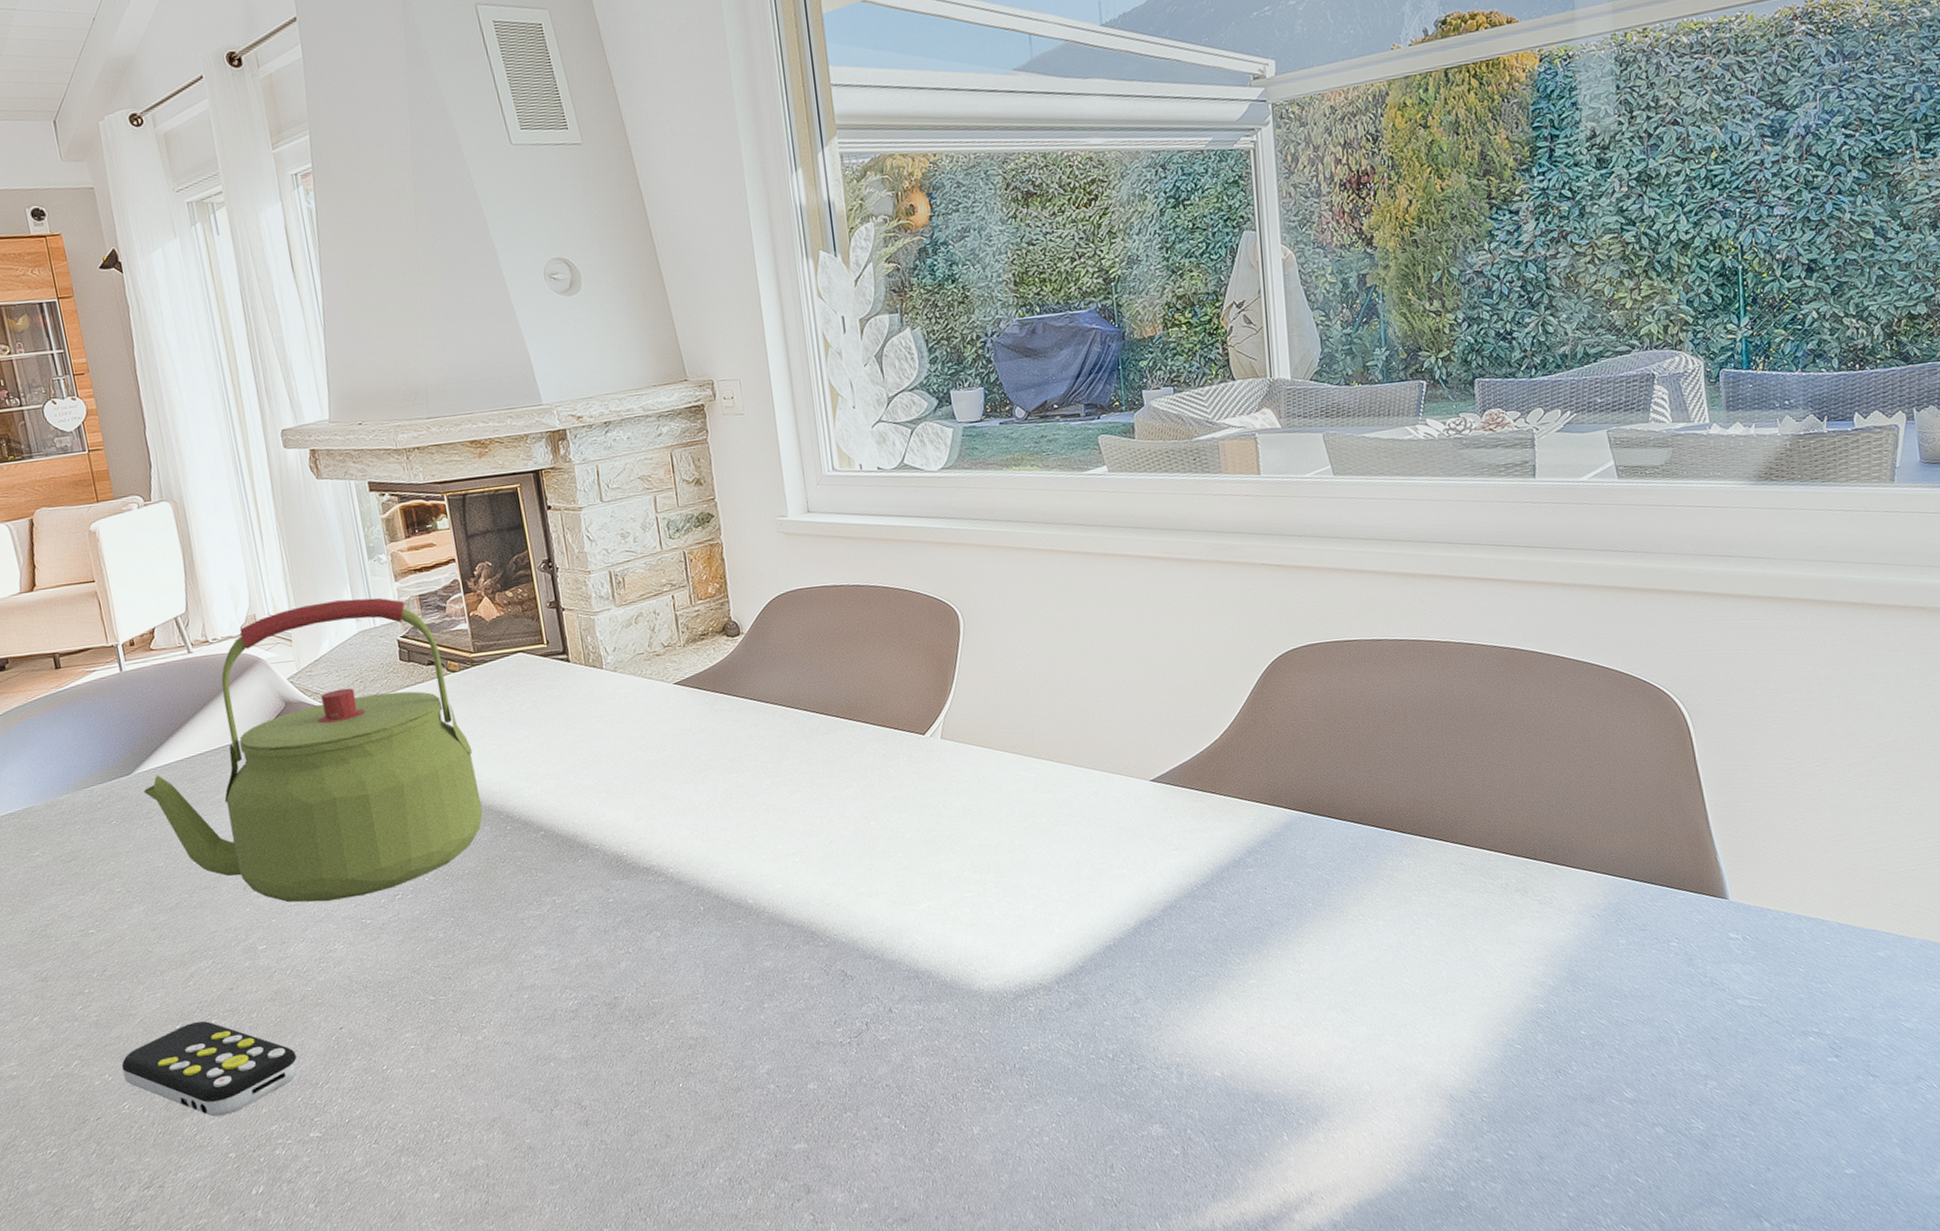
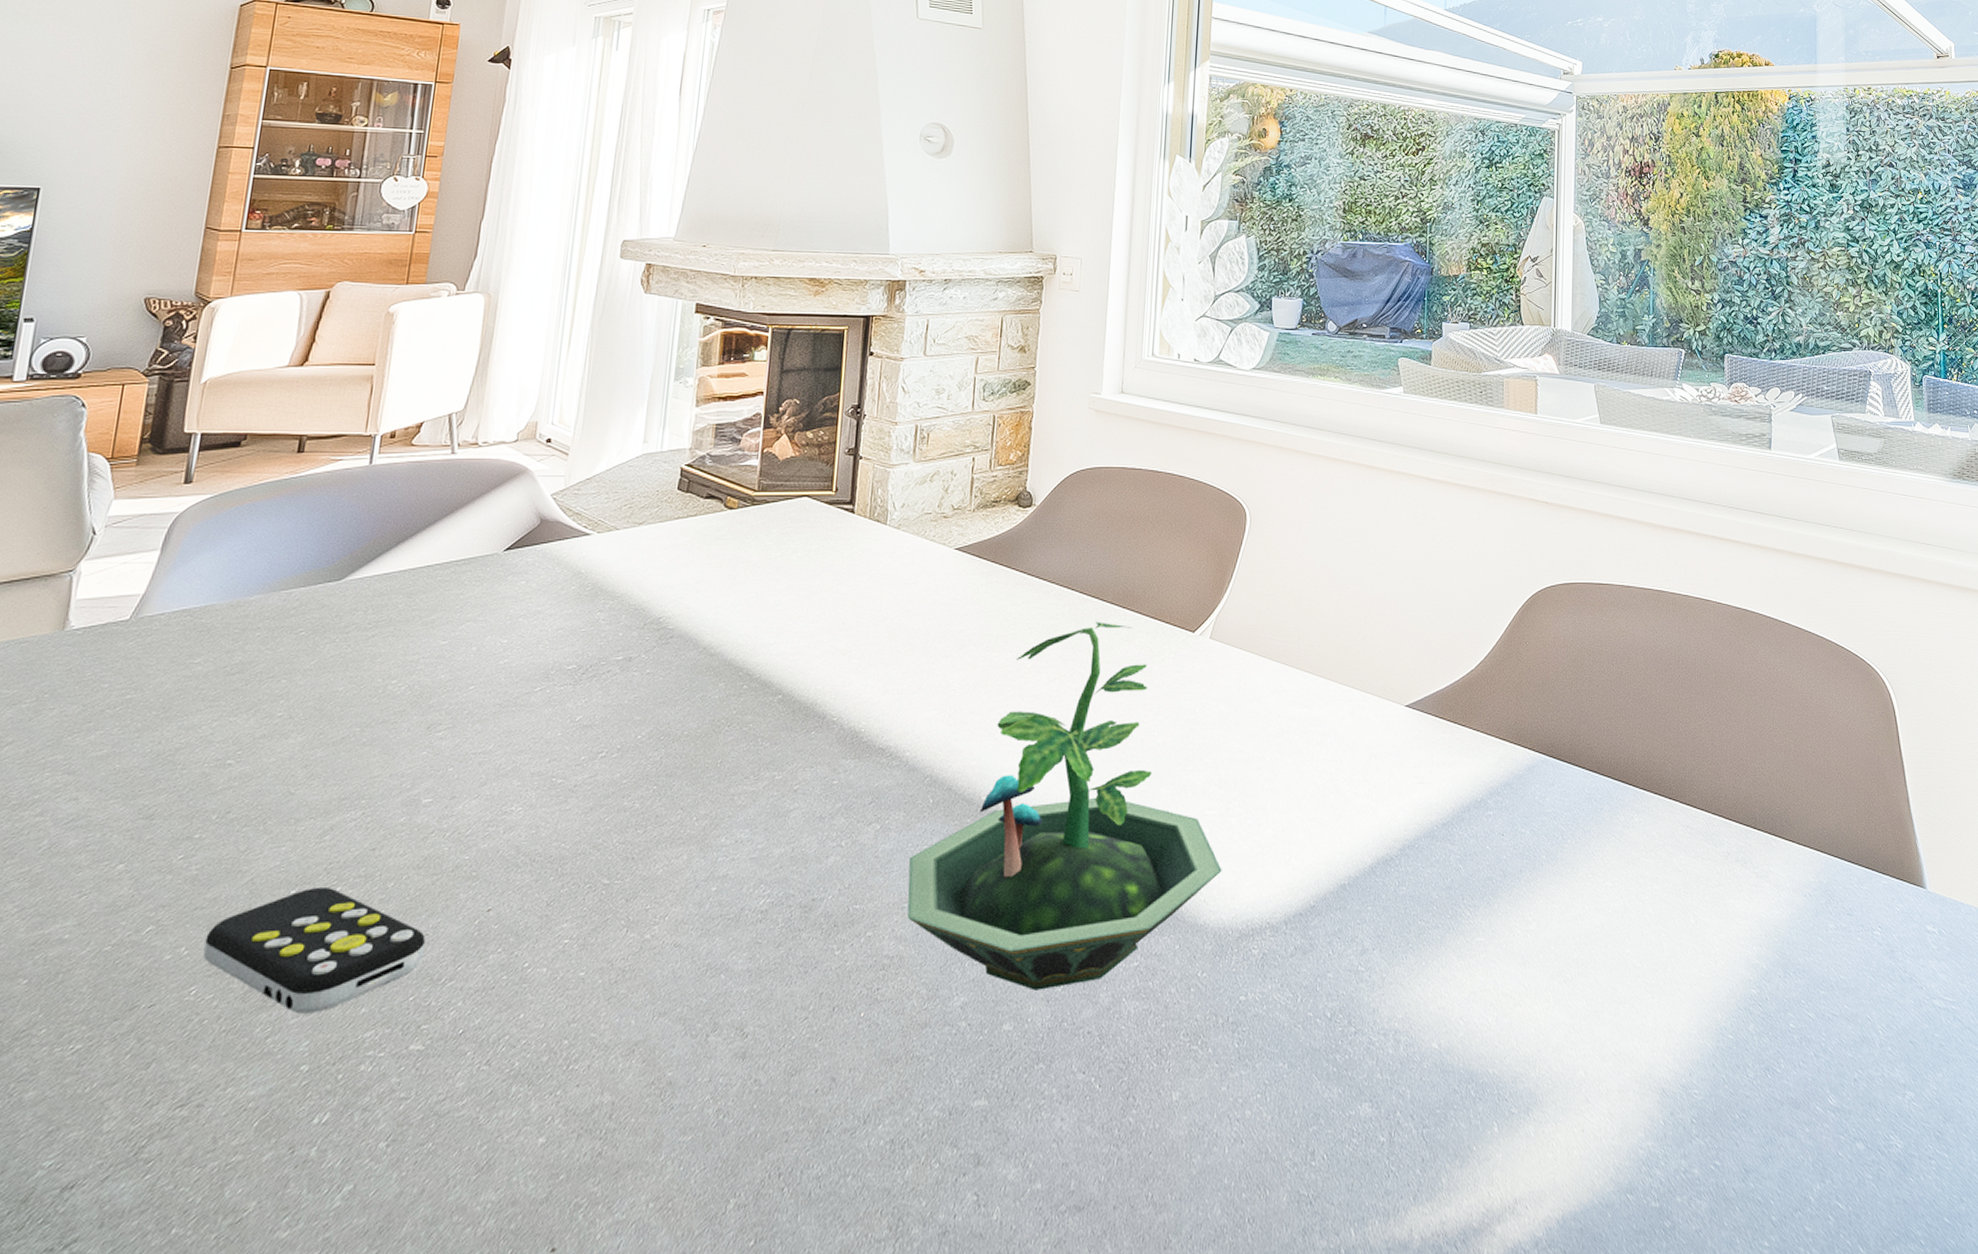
kettle: present [143,598,483,903] -> none [349,418,729,752]
terrarium: none [693,735,988,1056] -> present [907,622,1222,991]

